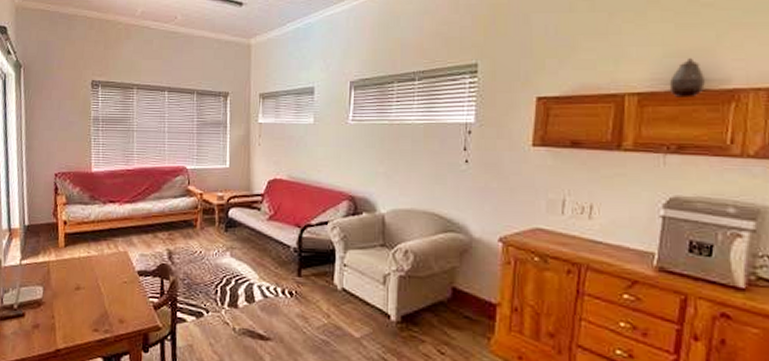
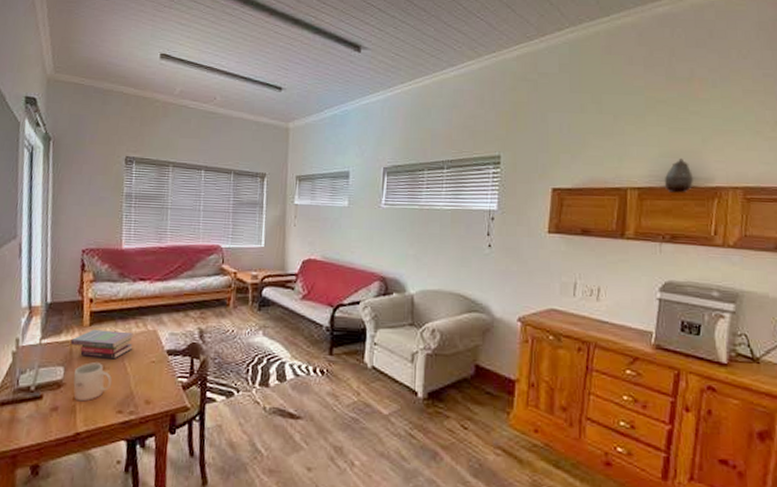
books: none [48,251,107,280] -> present [70,329,134,359]
mug: none [51,282,88,320] -> present [73,362,113,402]

